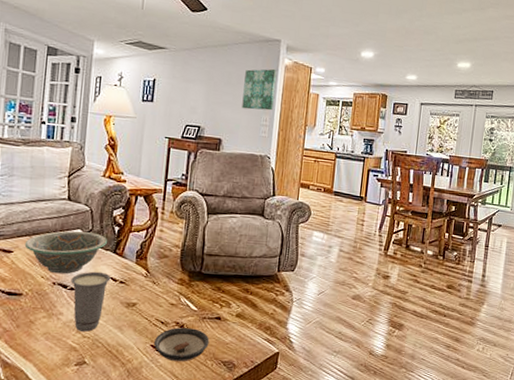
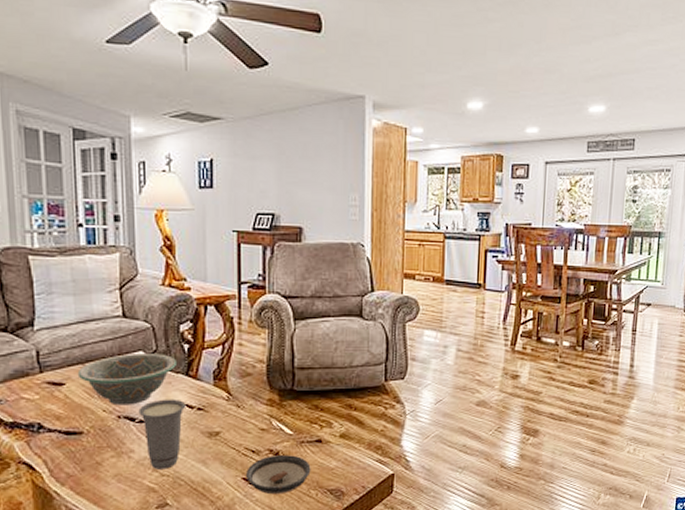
wall art: present [242,68,277,111] -> none [323,133,363,188]

